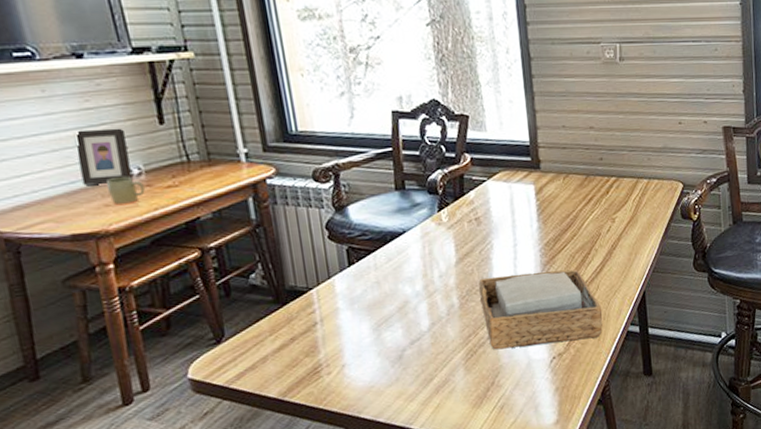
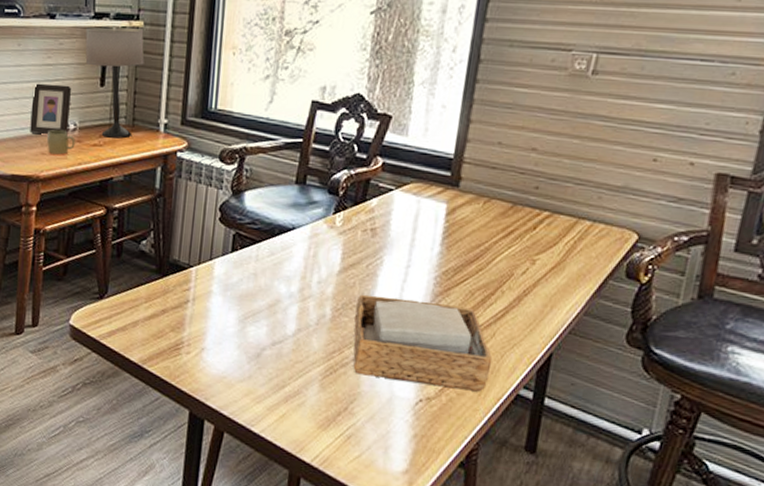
table lamp: none [126,59,210,177] -> present [85,26,145,139]

